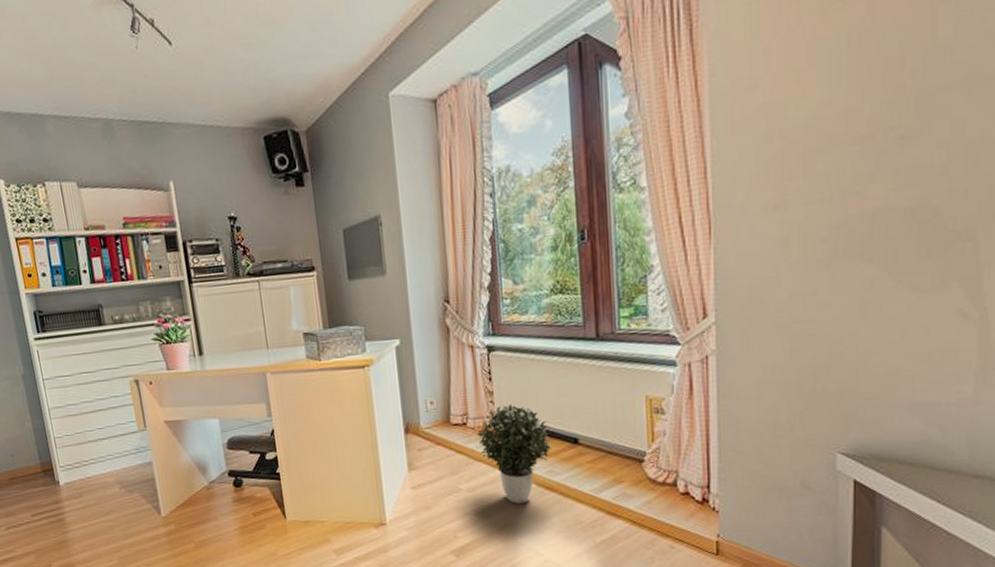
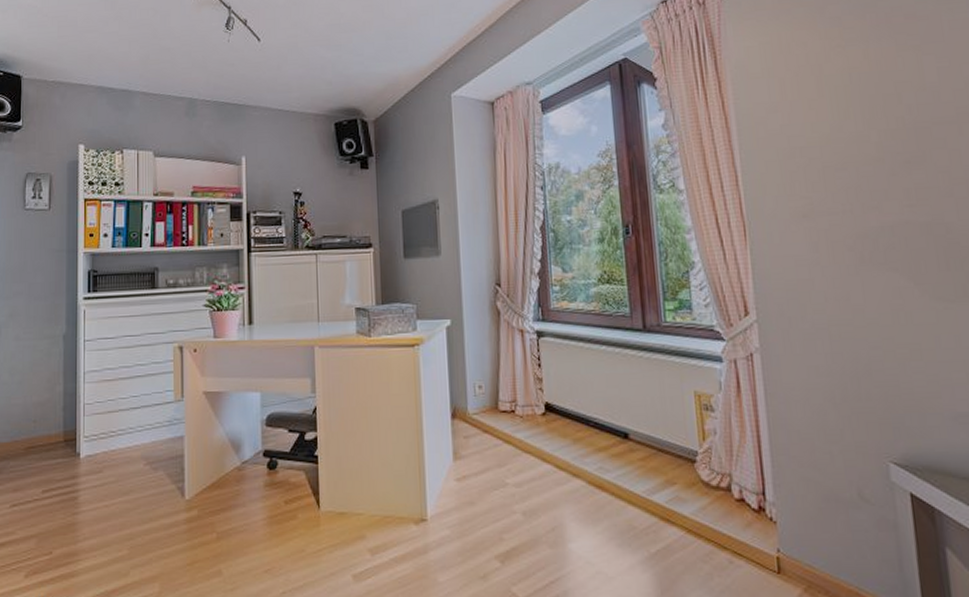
potted plant: present [477,403,551,504] -> none [526,392,601,503]

